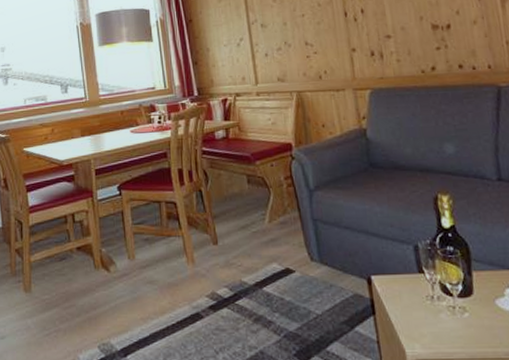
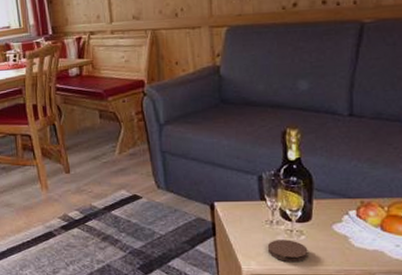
coaster: none [430,318,475,343] -> present [267,240,309,262]

